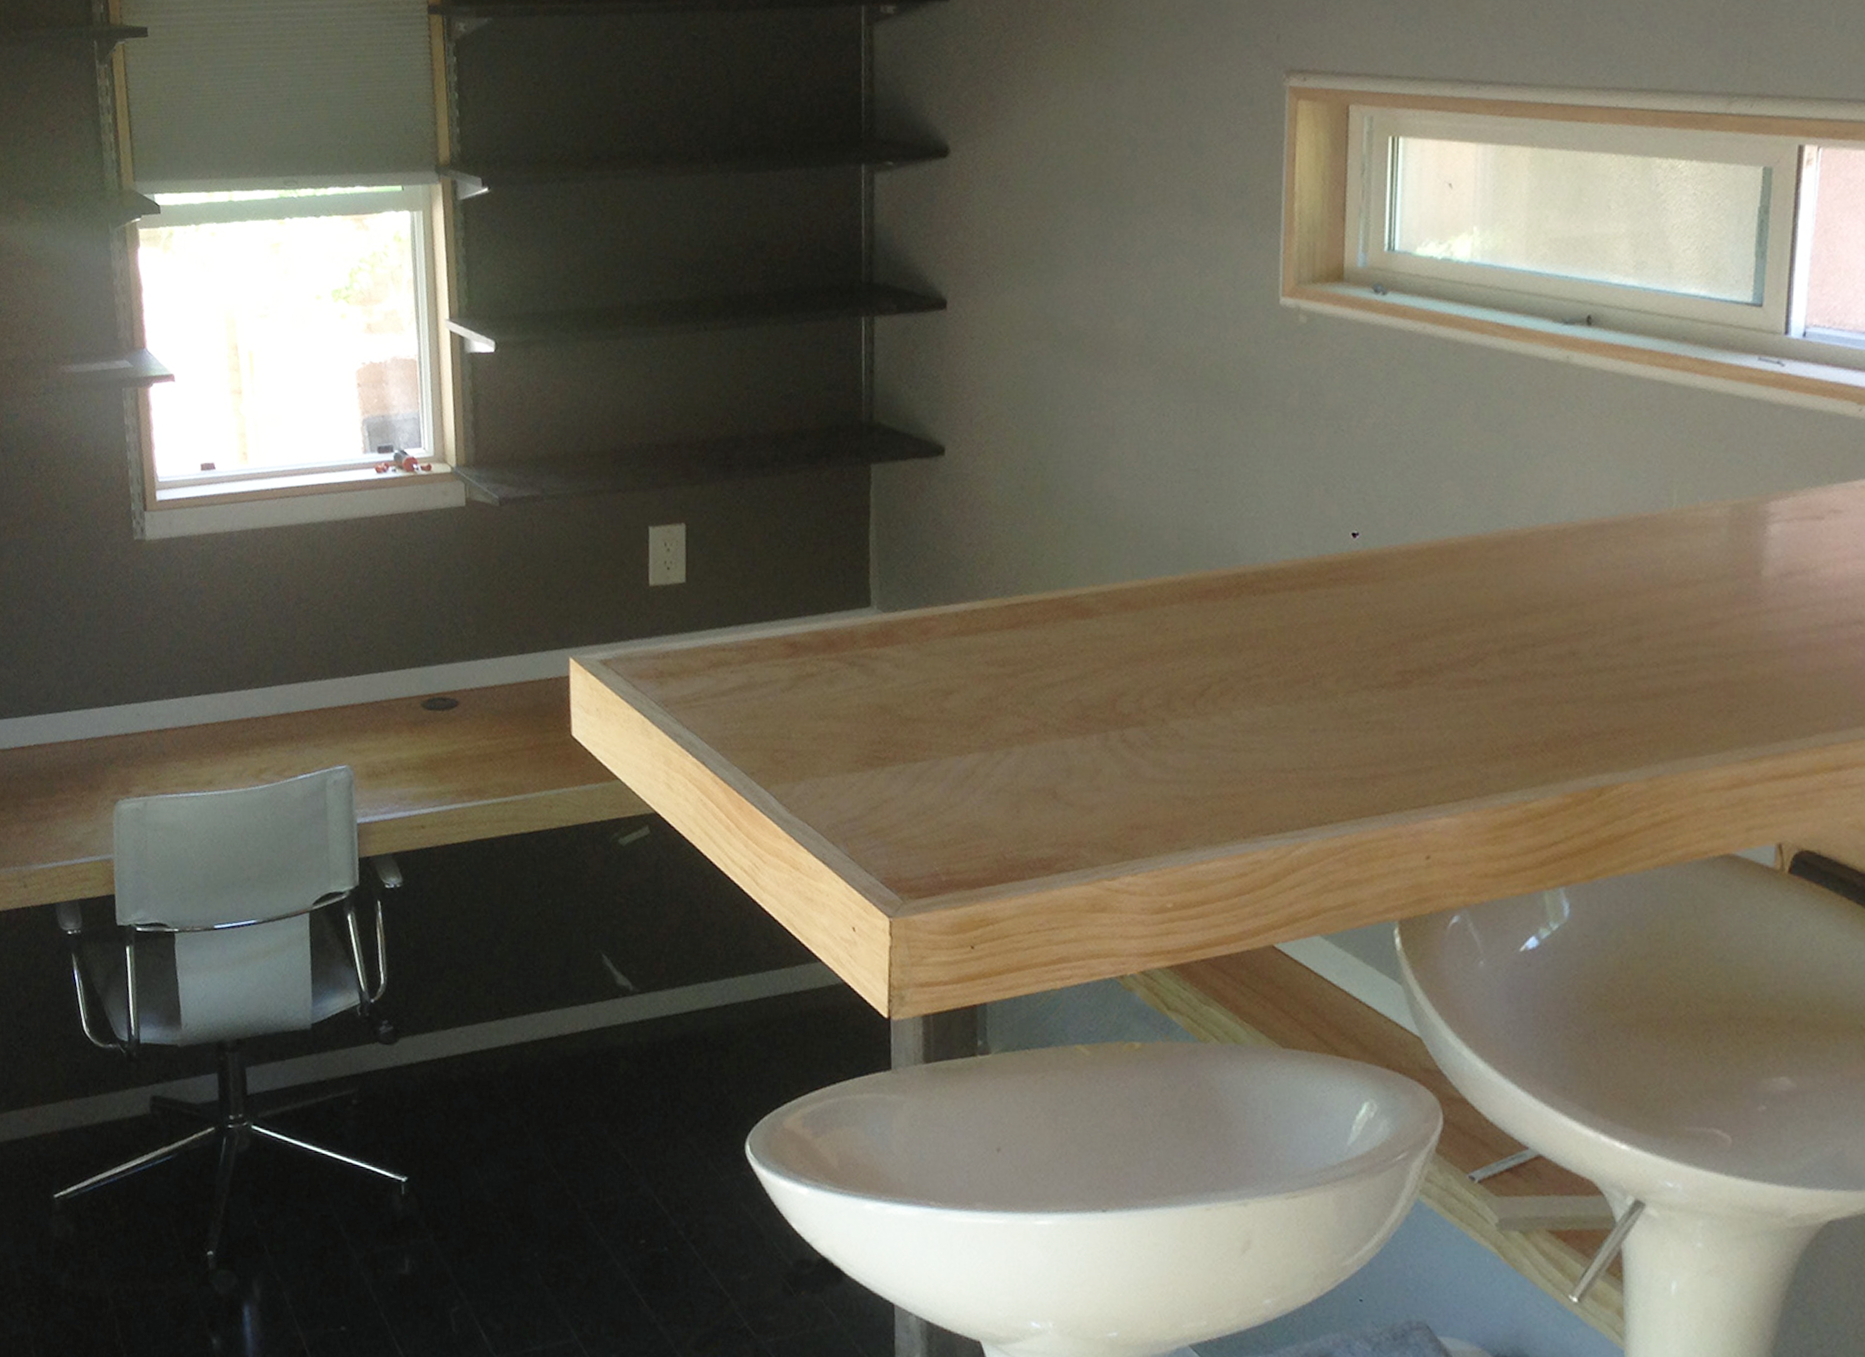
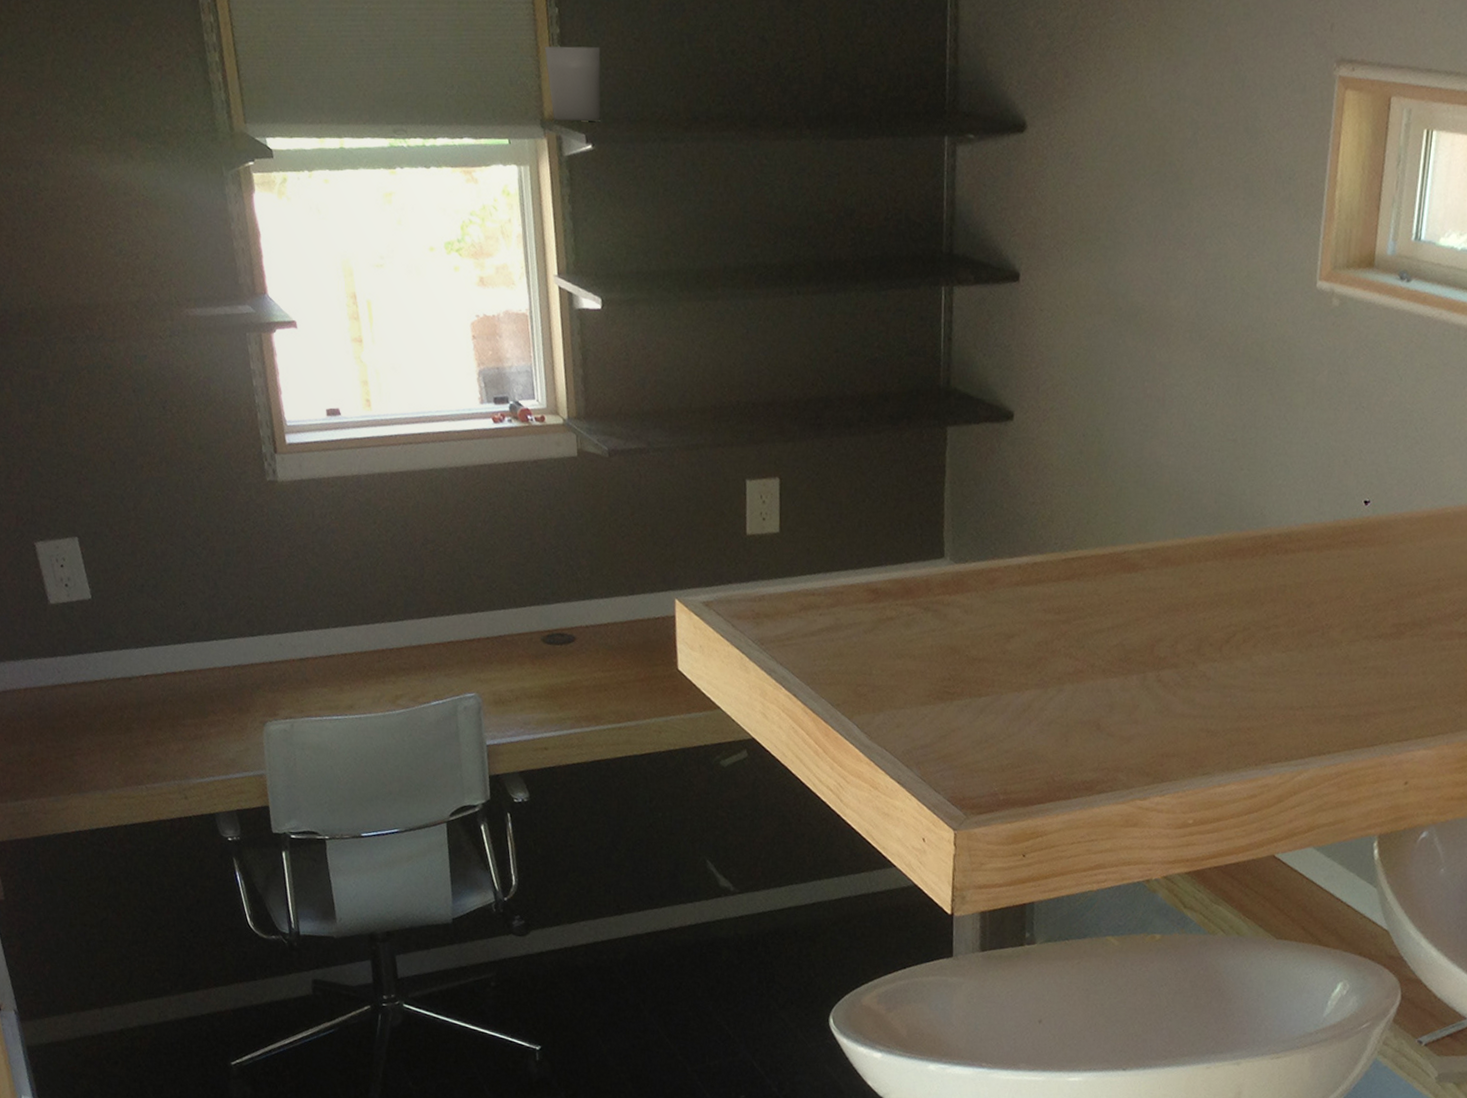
candle holder: none [441,93,499,166] -> present [544,46,601,122]

